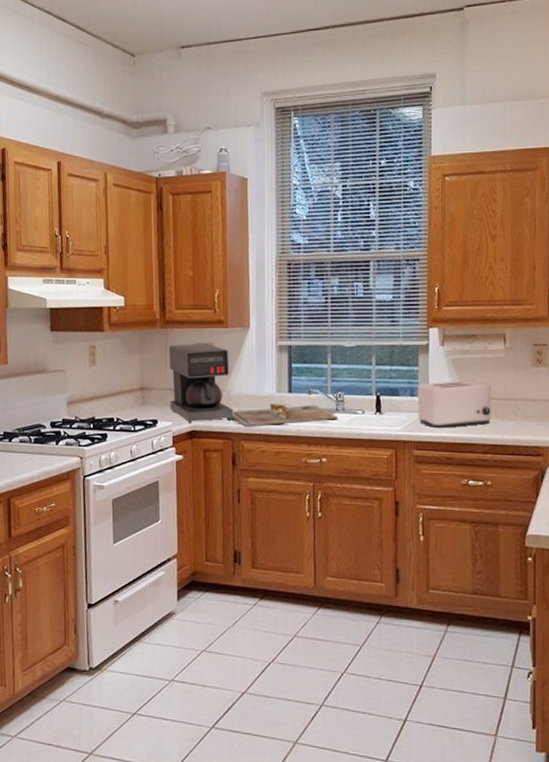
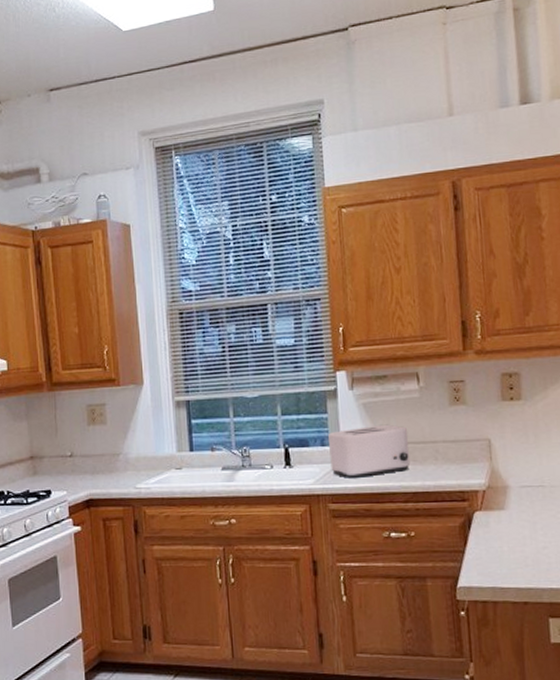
coffee maker: present [169,343,233,424] -> none [58,404,132,493]
cutting board: present [231,404,338,428] -> none [130,462,245,493]

